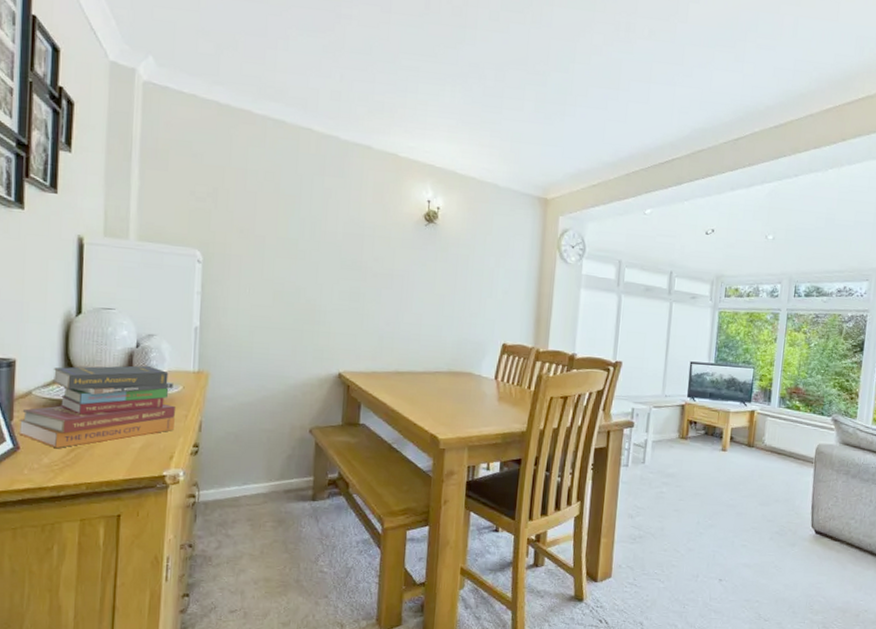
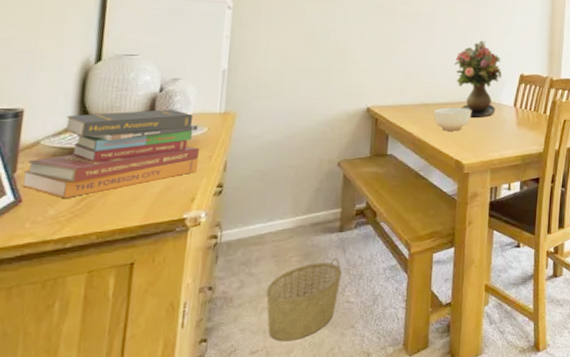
basket: none [242,526,315,605] -> present [265,257,342,342]
bowl: none [408,376,449,403] -> present [433,107,472,131]
bouquet: none [430,303,482,391] -> present [454,40,502,119]

